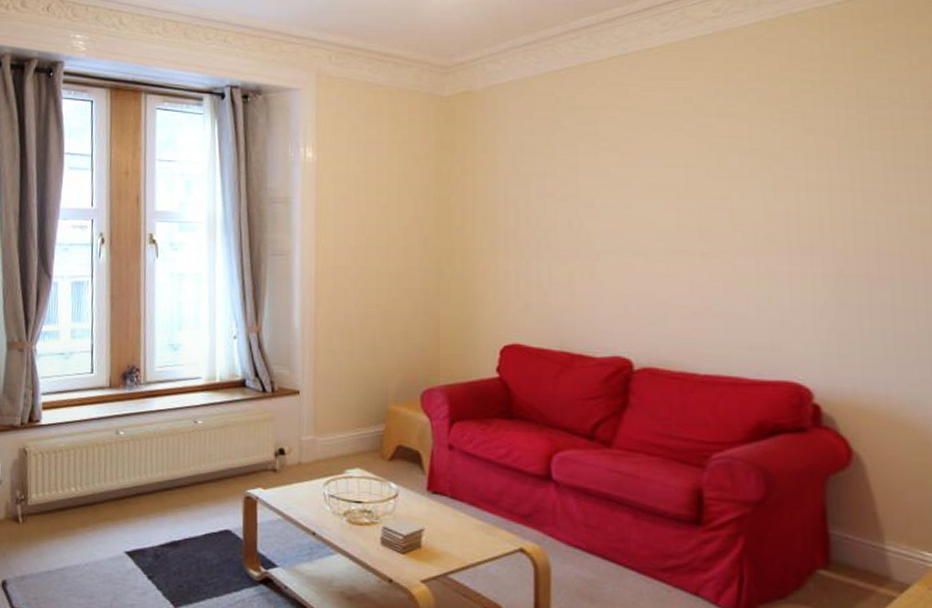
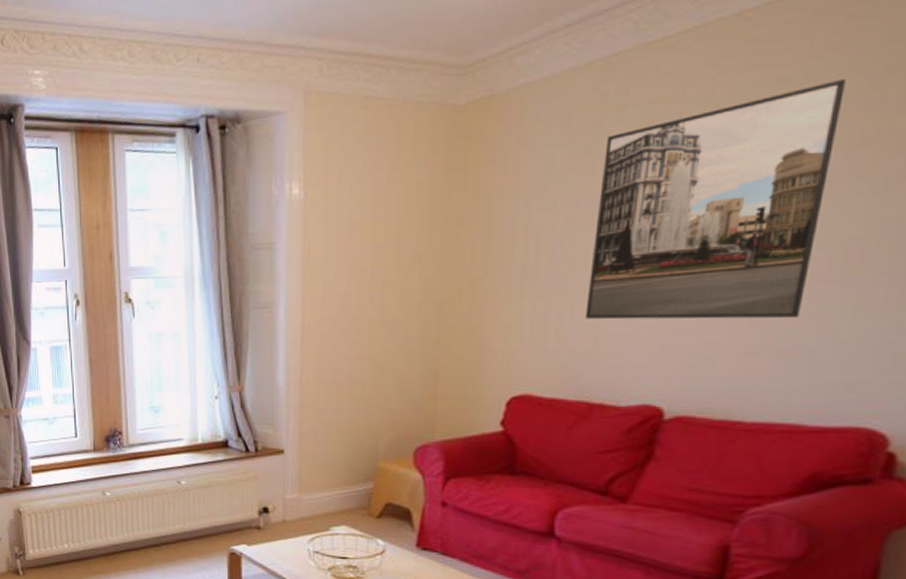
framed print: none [559,102,733,287] -> present [584,78,846,320]

